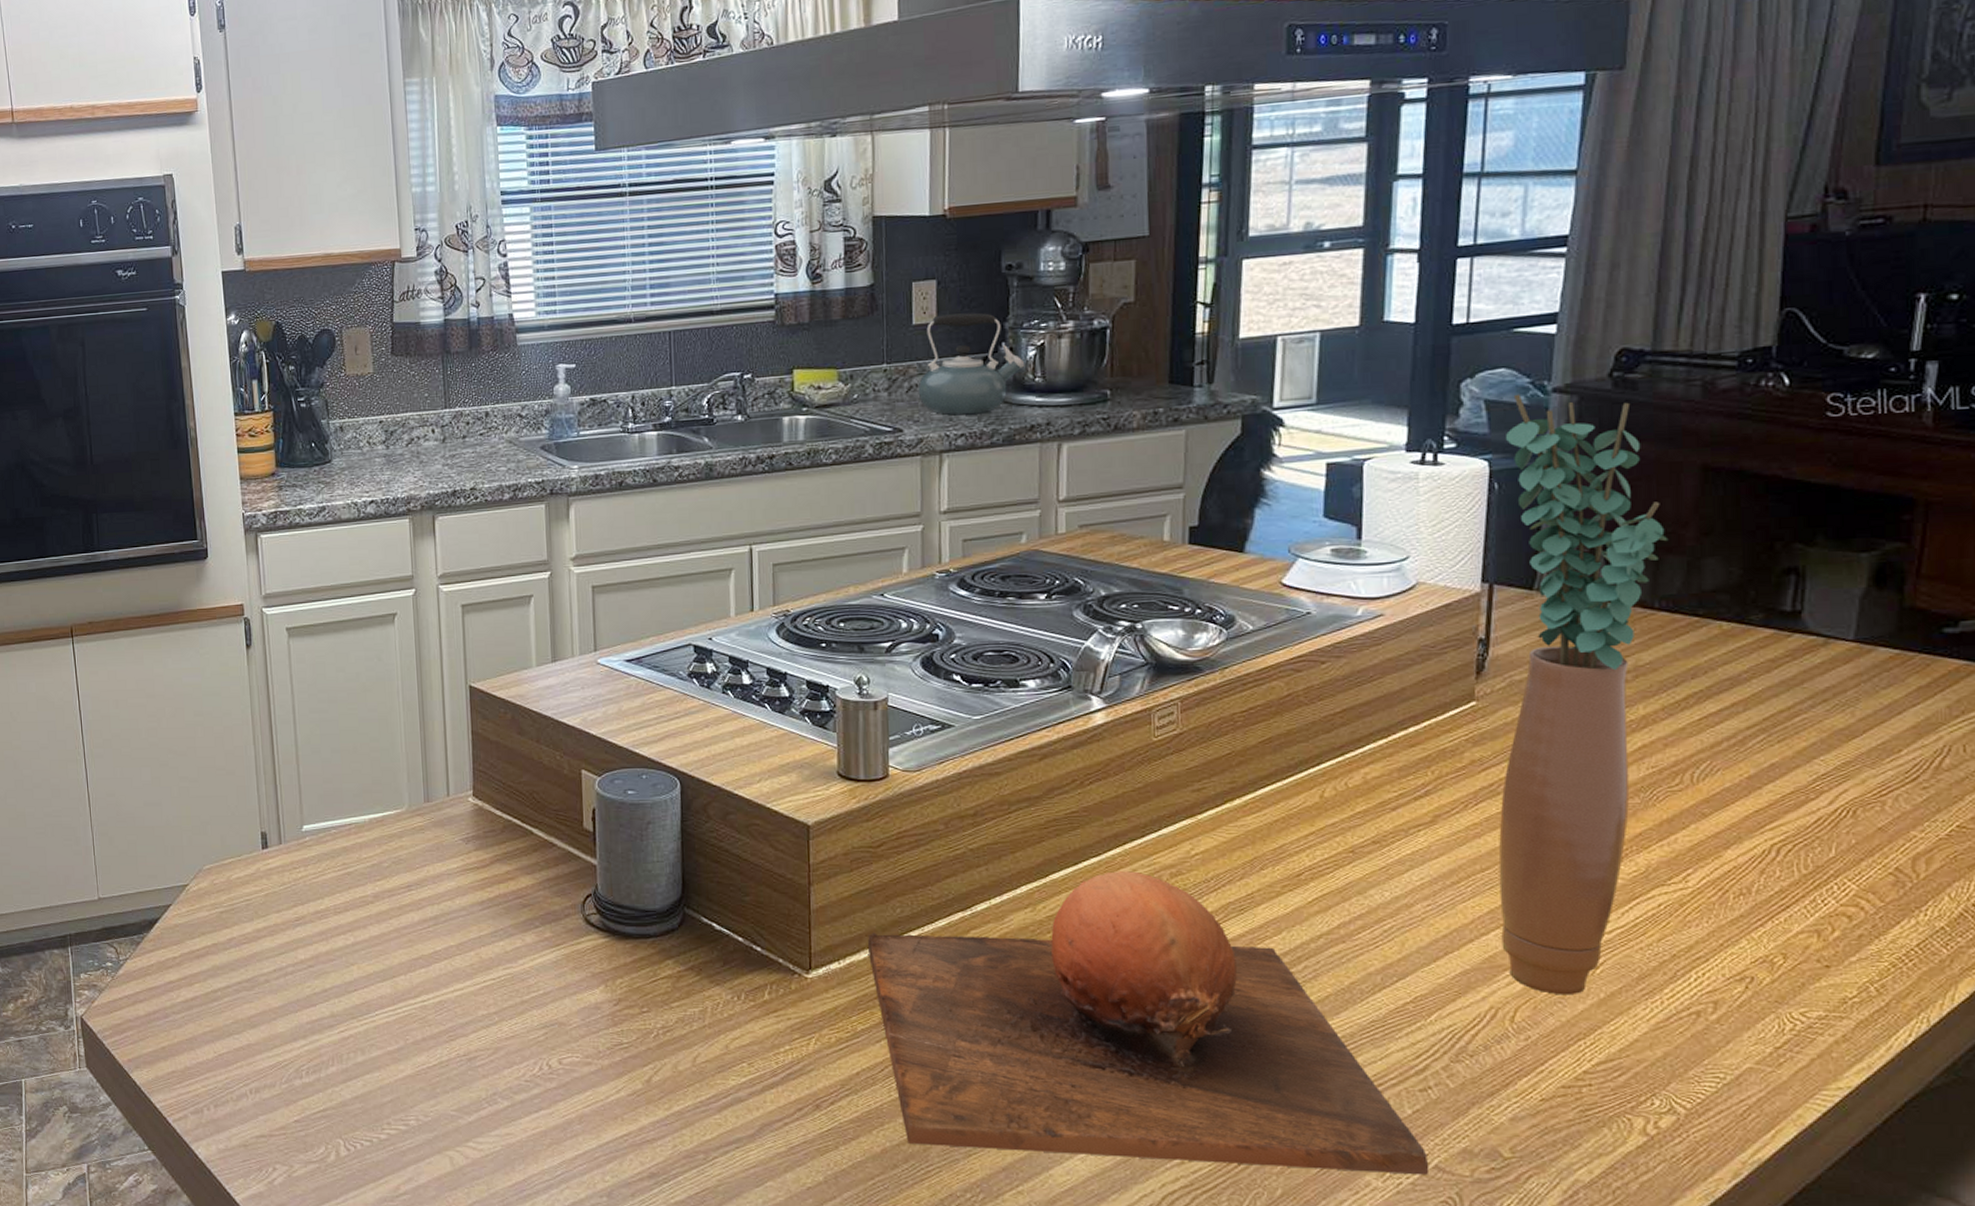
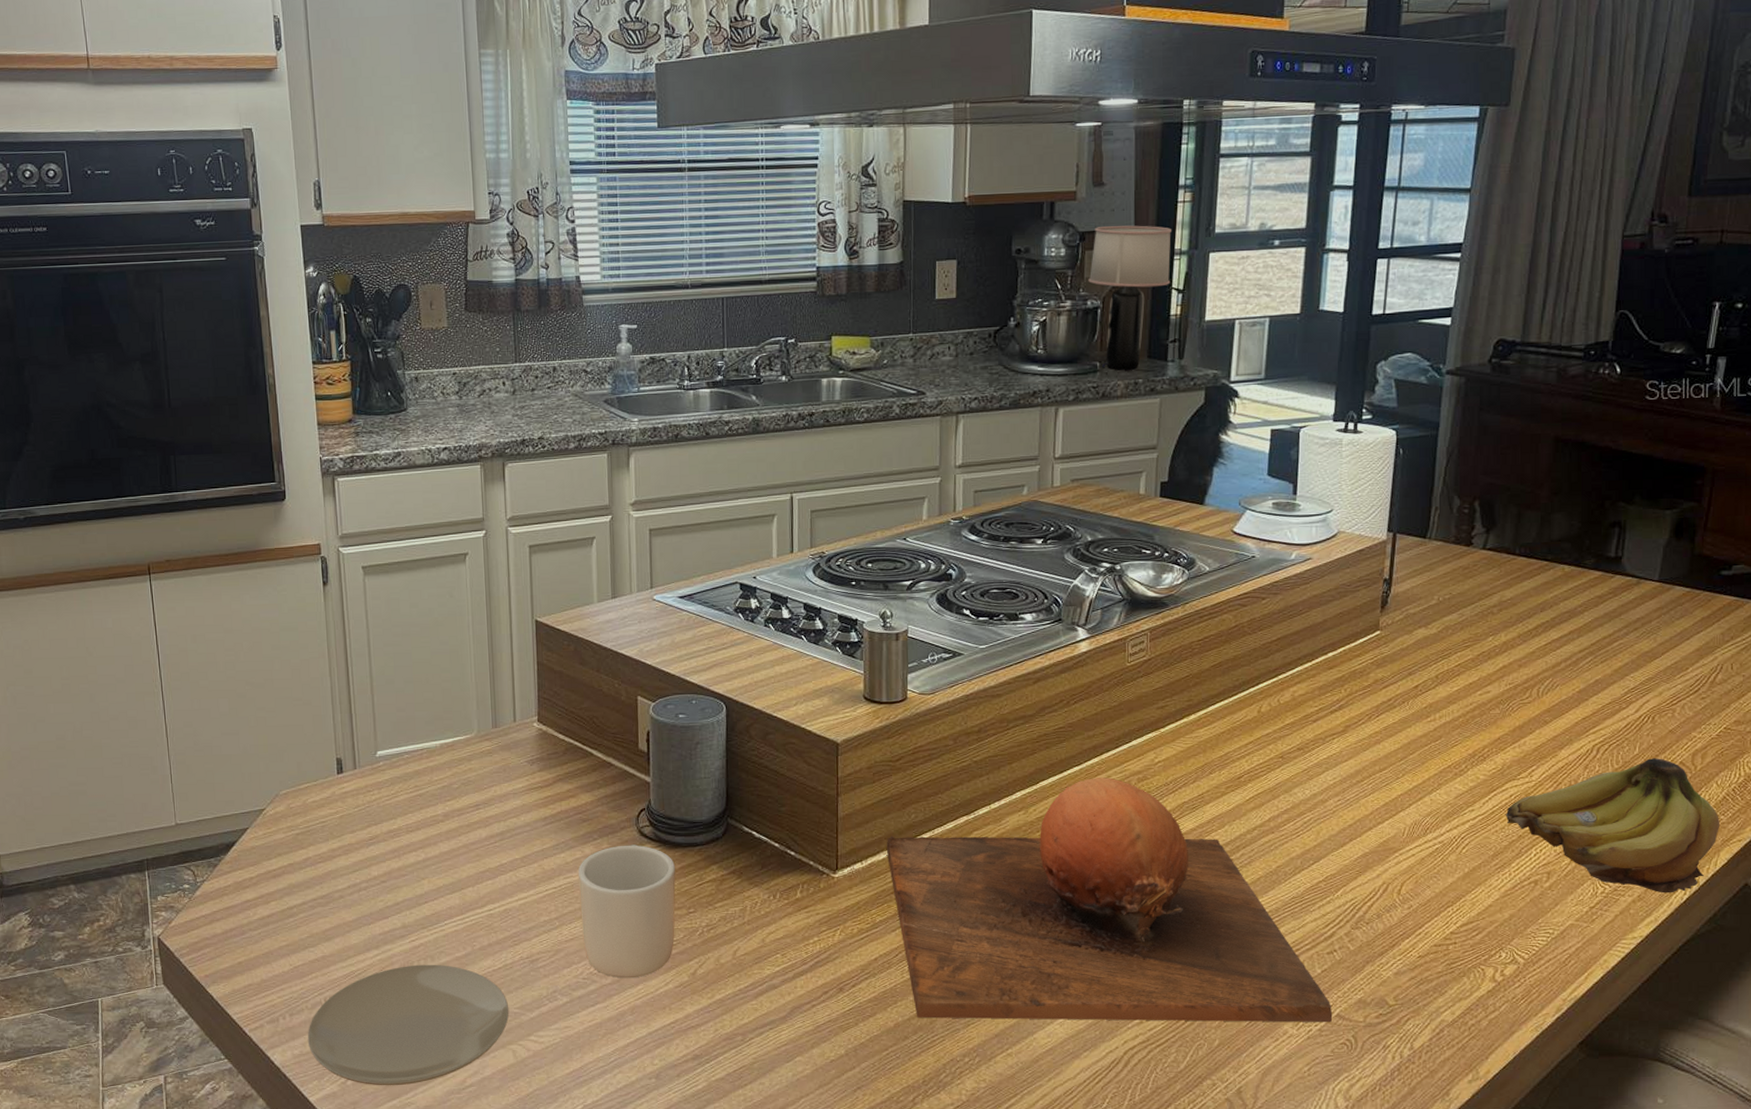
plate: none [232,1057,446,1189] -> present [307,964,510,1086]
mug: none [518,934,627,1083] -> present [577,844,676,979]
kettle: present [918,312,1025,416] -> none [939,290,1030,381]
table lamp: none [1094,231,1195,399] -> present [1088,225,1171,370]
vase: present [1498,394,1669,996] -> none [1393,375,1528,871]
fruit: none [1652,862,1958,1034] -> present [1505,758,1721,894]

